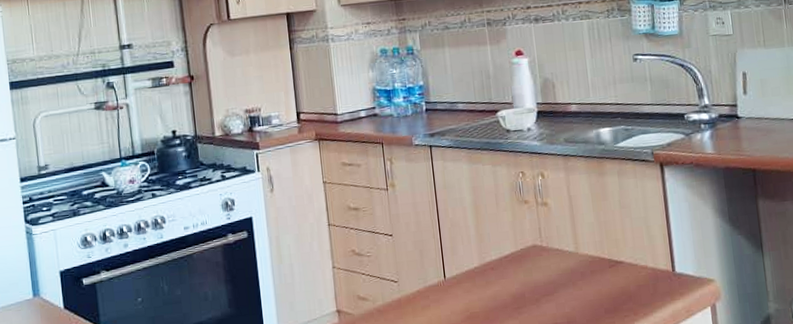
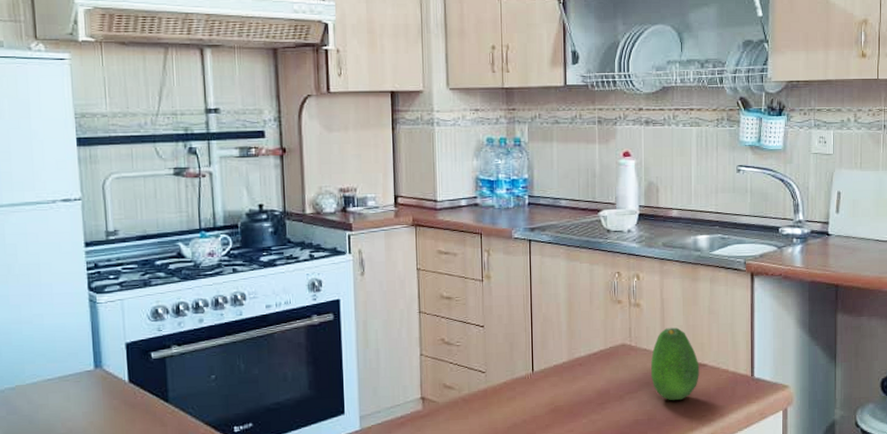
fruit: none [564,225,617,301] -> present [651,327,699,401]

